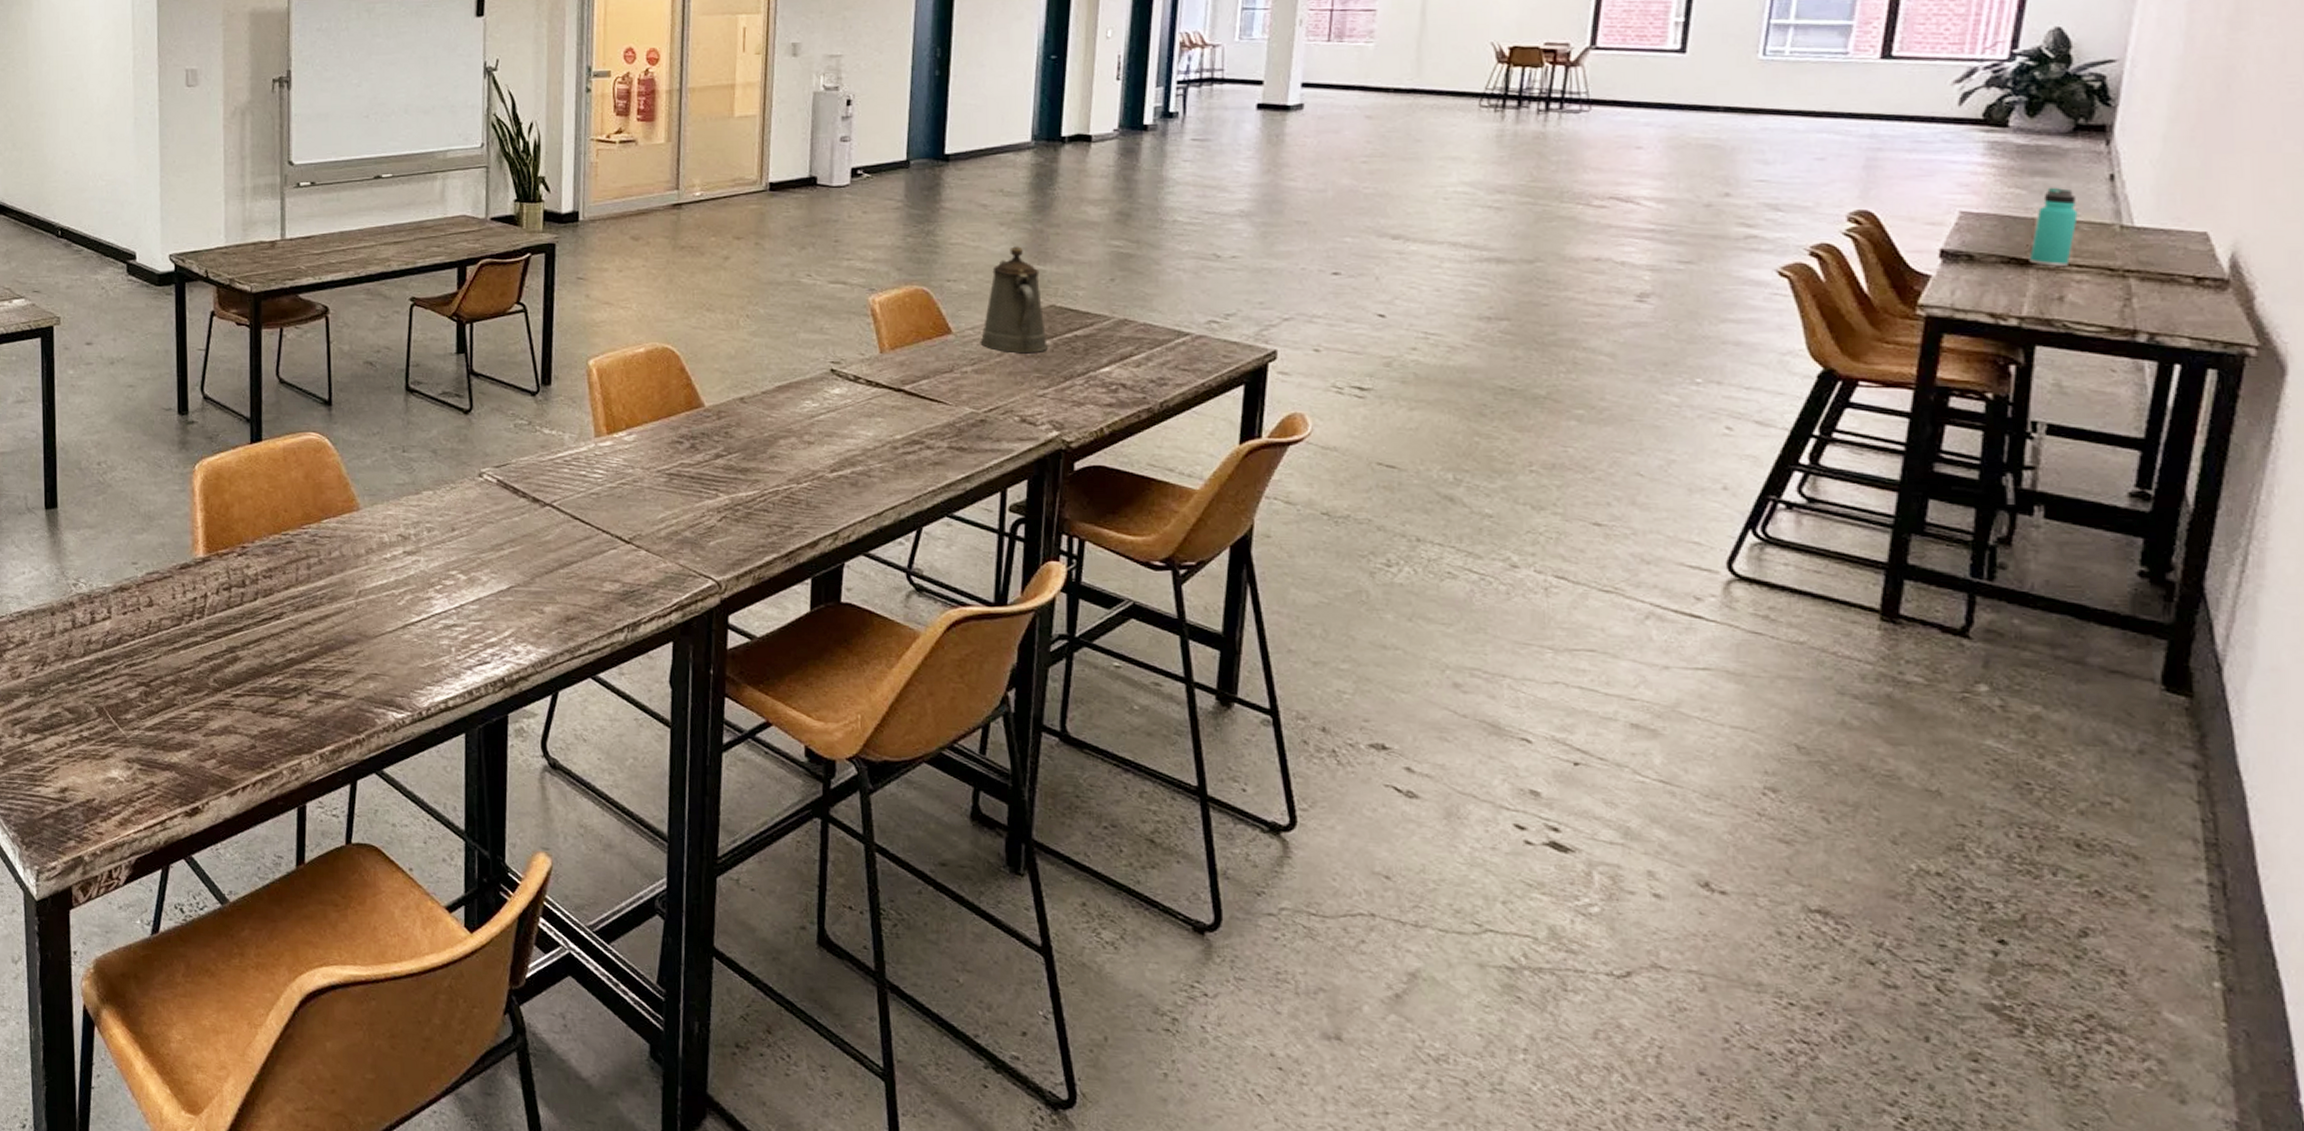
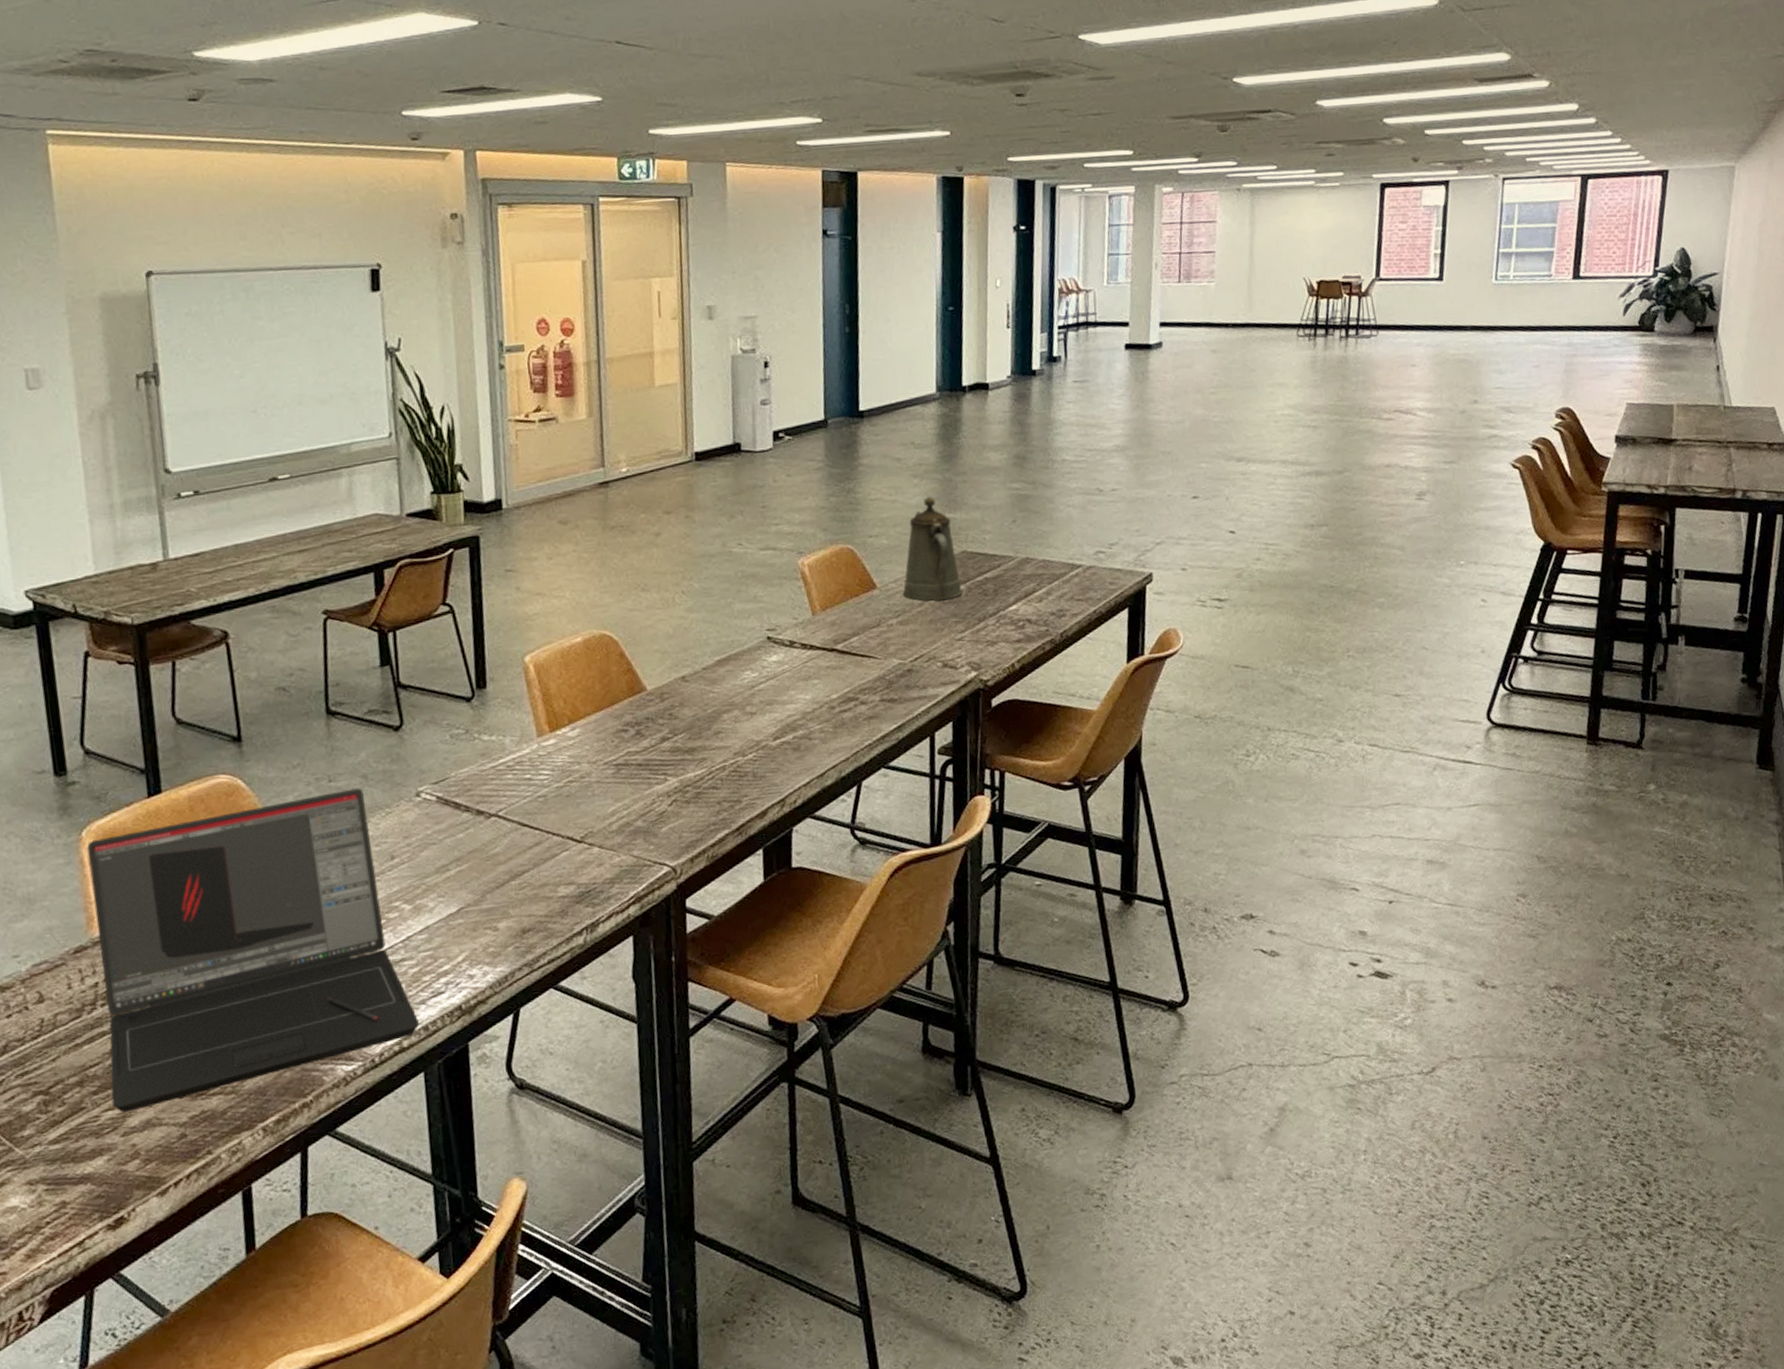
laptop: none [198,461,465,716] -> present [87,788,420,1113]
thermos bottle: present [2029,187,2078,267] -> none [1670,378,1699,444]

